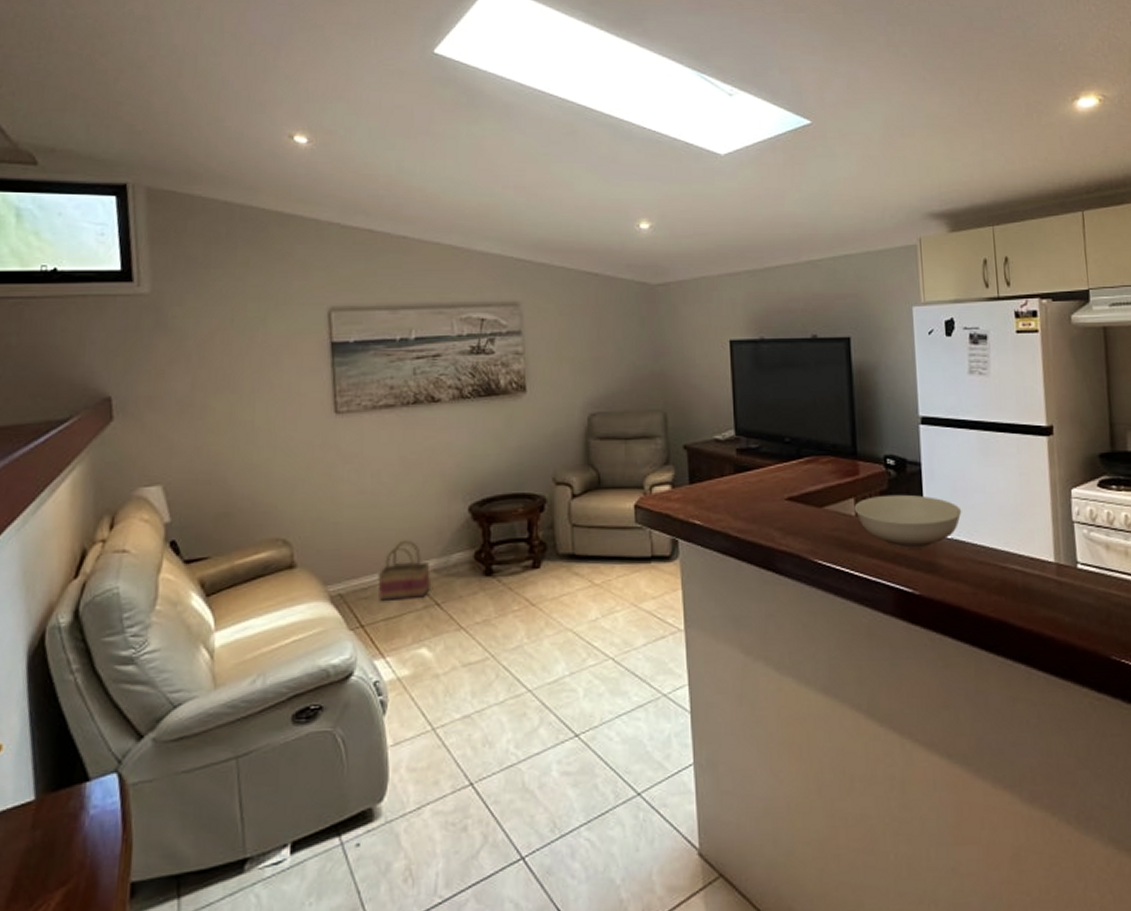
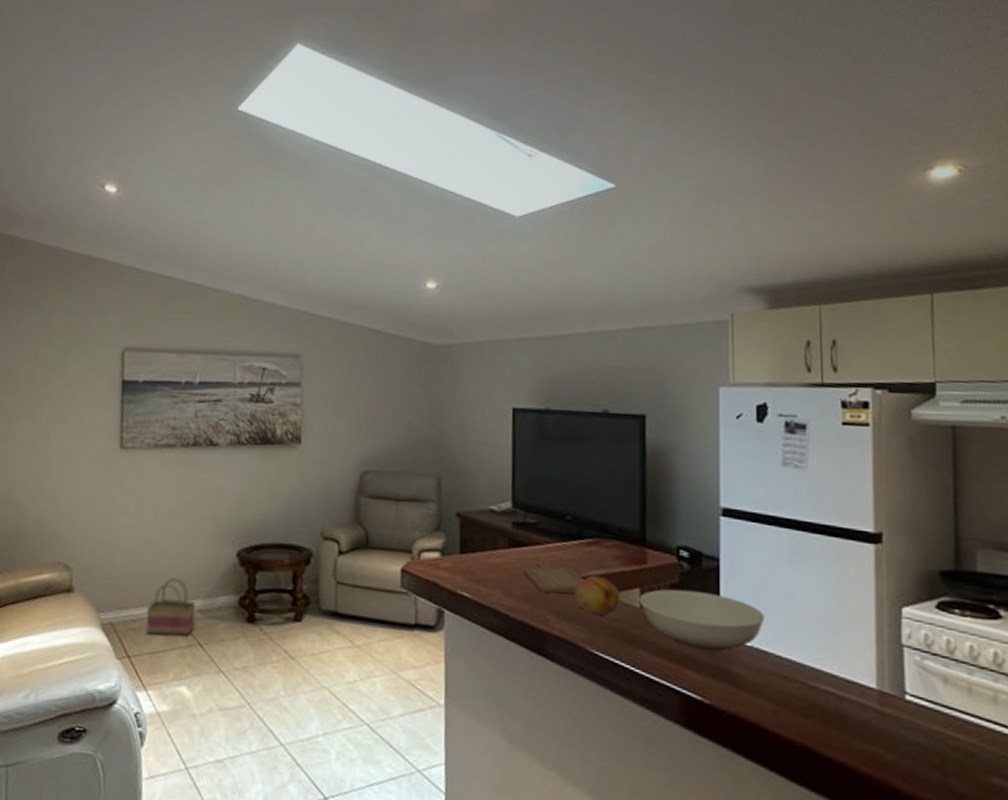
chopping board: none [748,483,804,512] -> present [522,562,584,594]
fruit: none [797,490,838,528] -> present [575,575,620,617]

